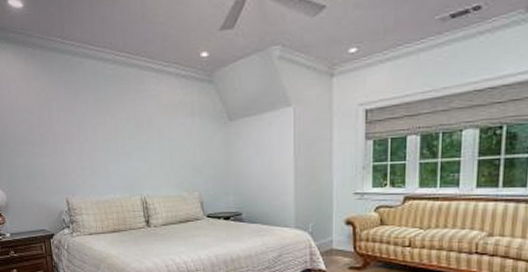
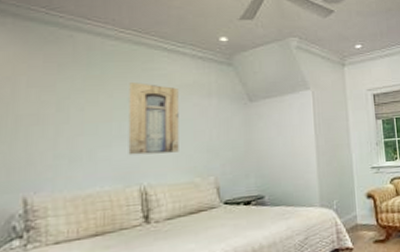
wall art: none [127,104,169,170] -> present [128,82,179,155]

